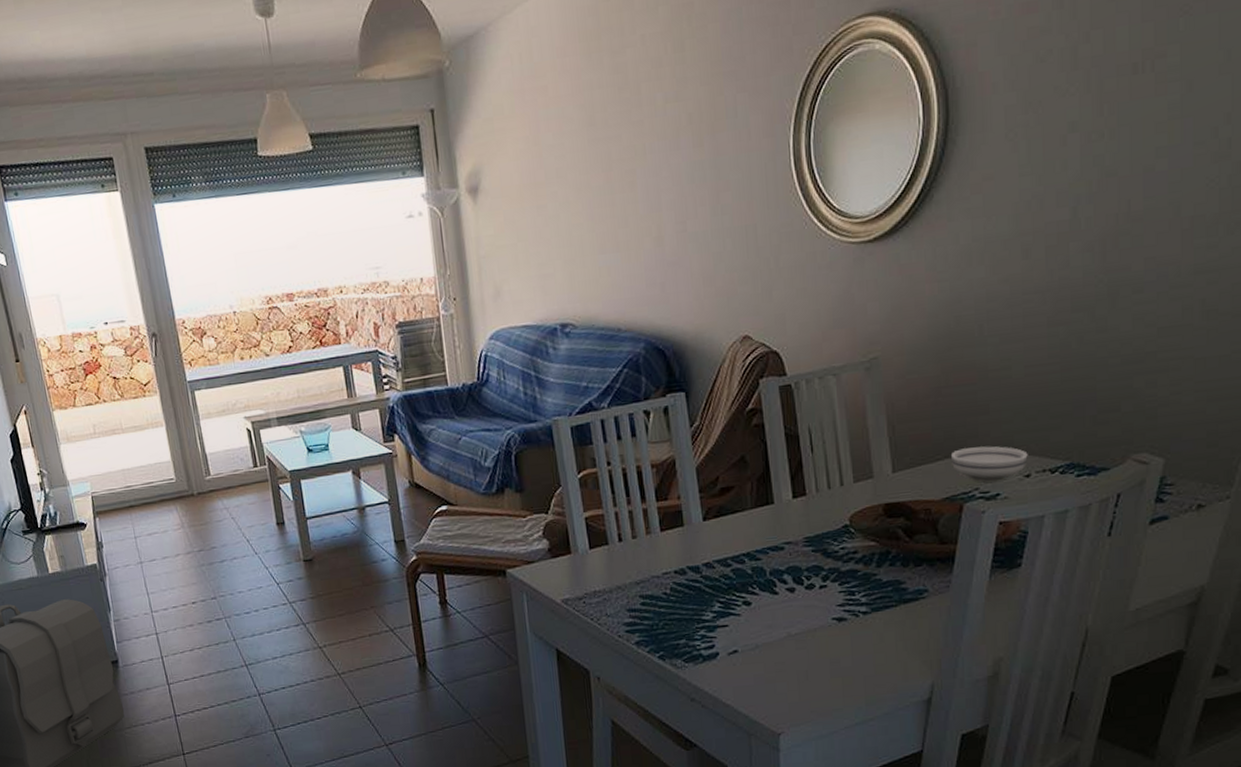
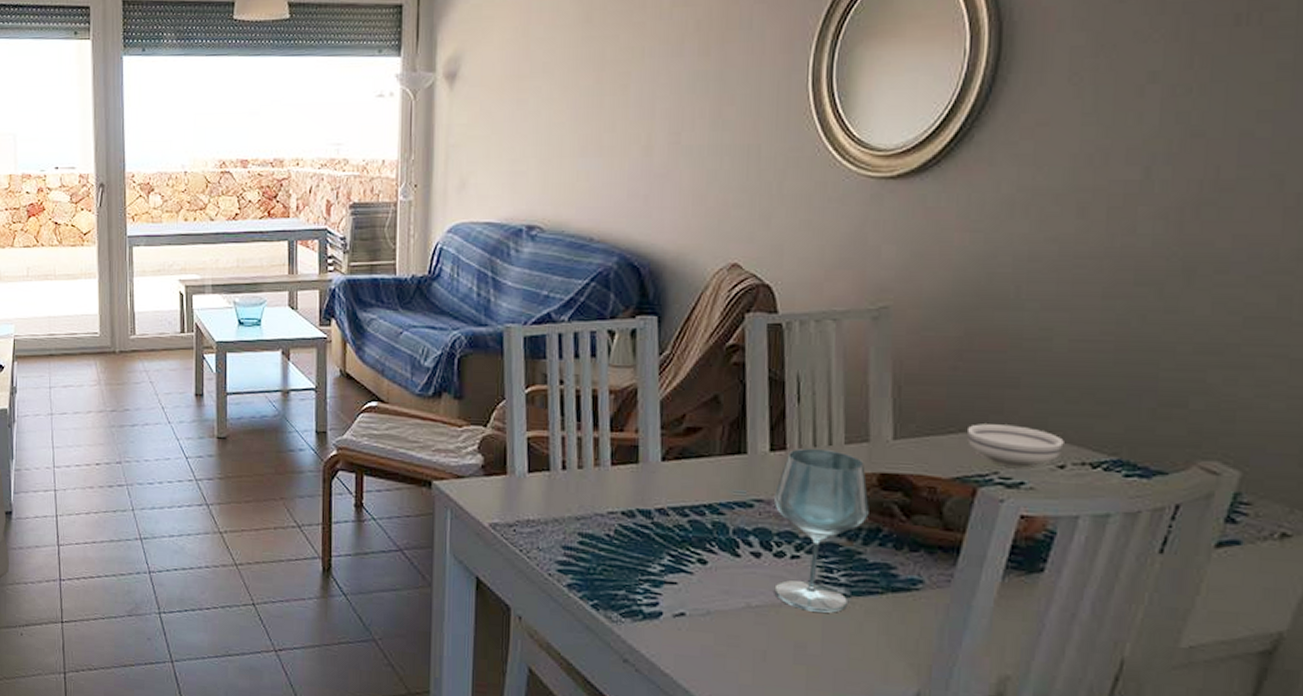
wine glass: none [799,489,879,631] -> present [773,448,869,613]

